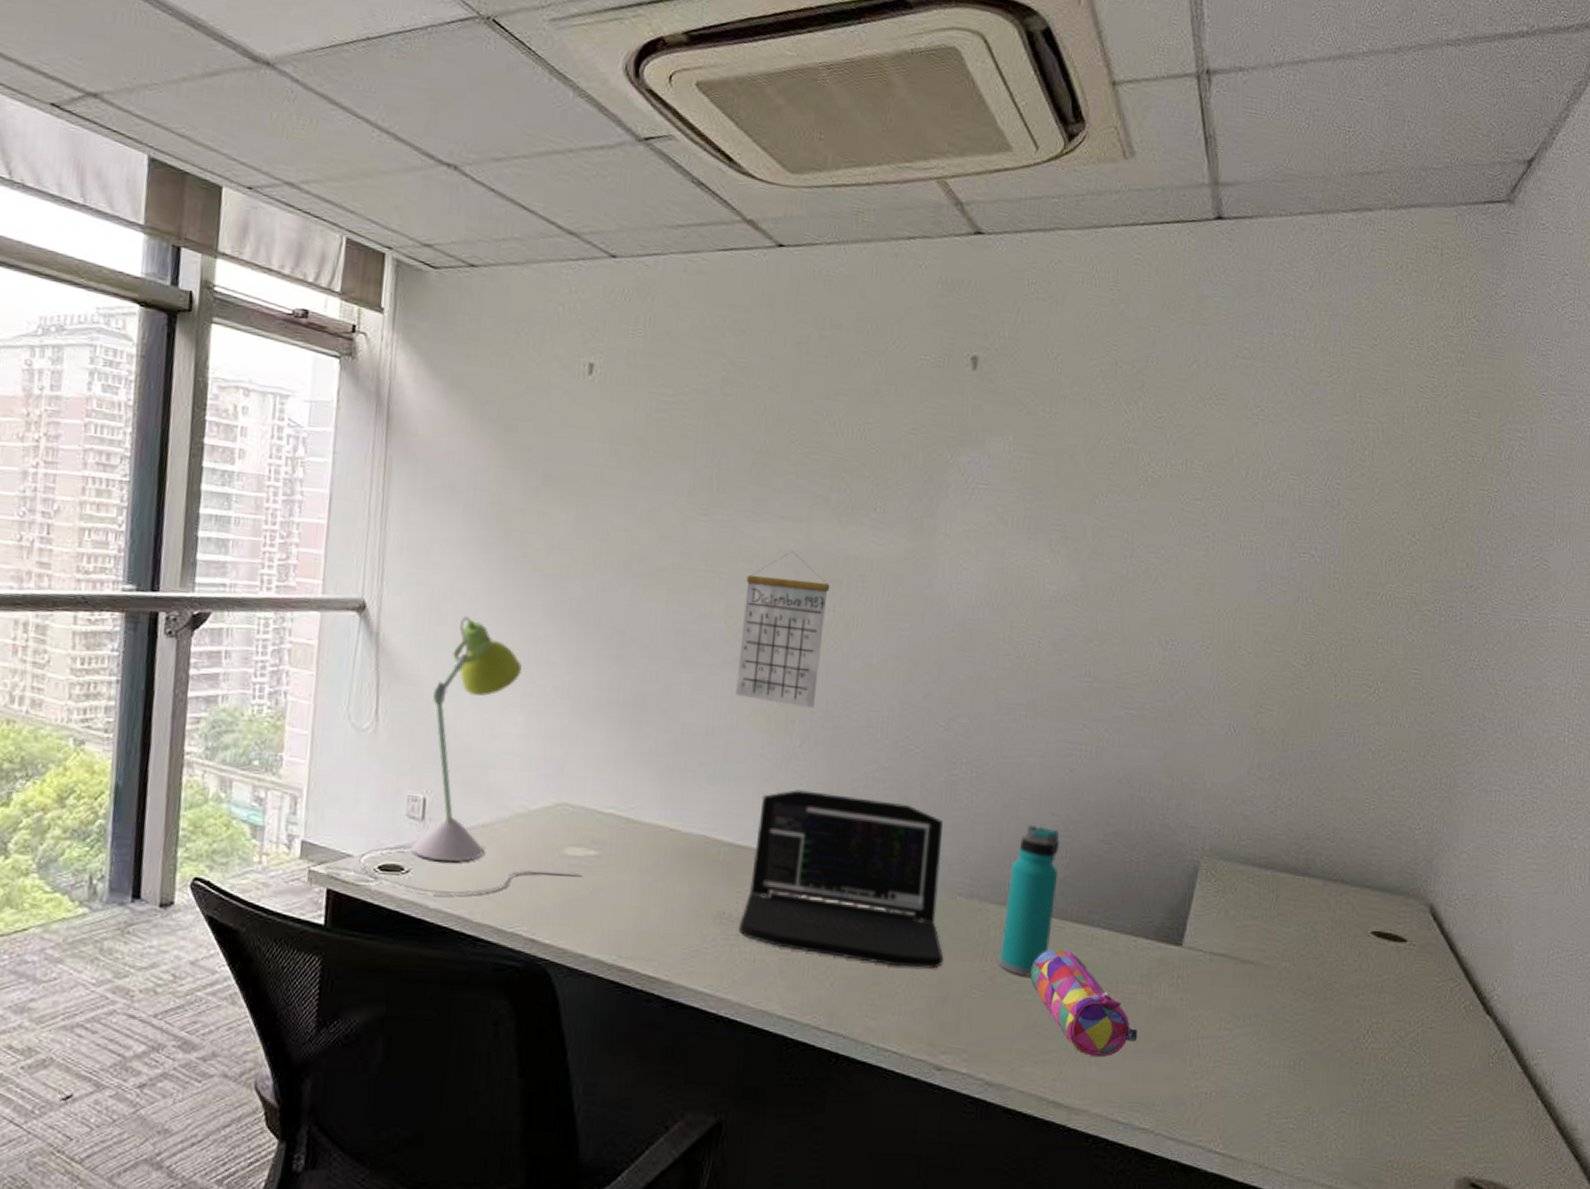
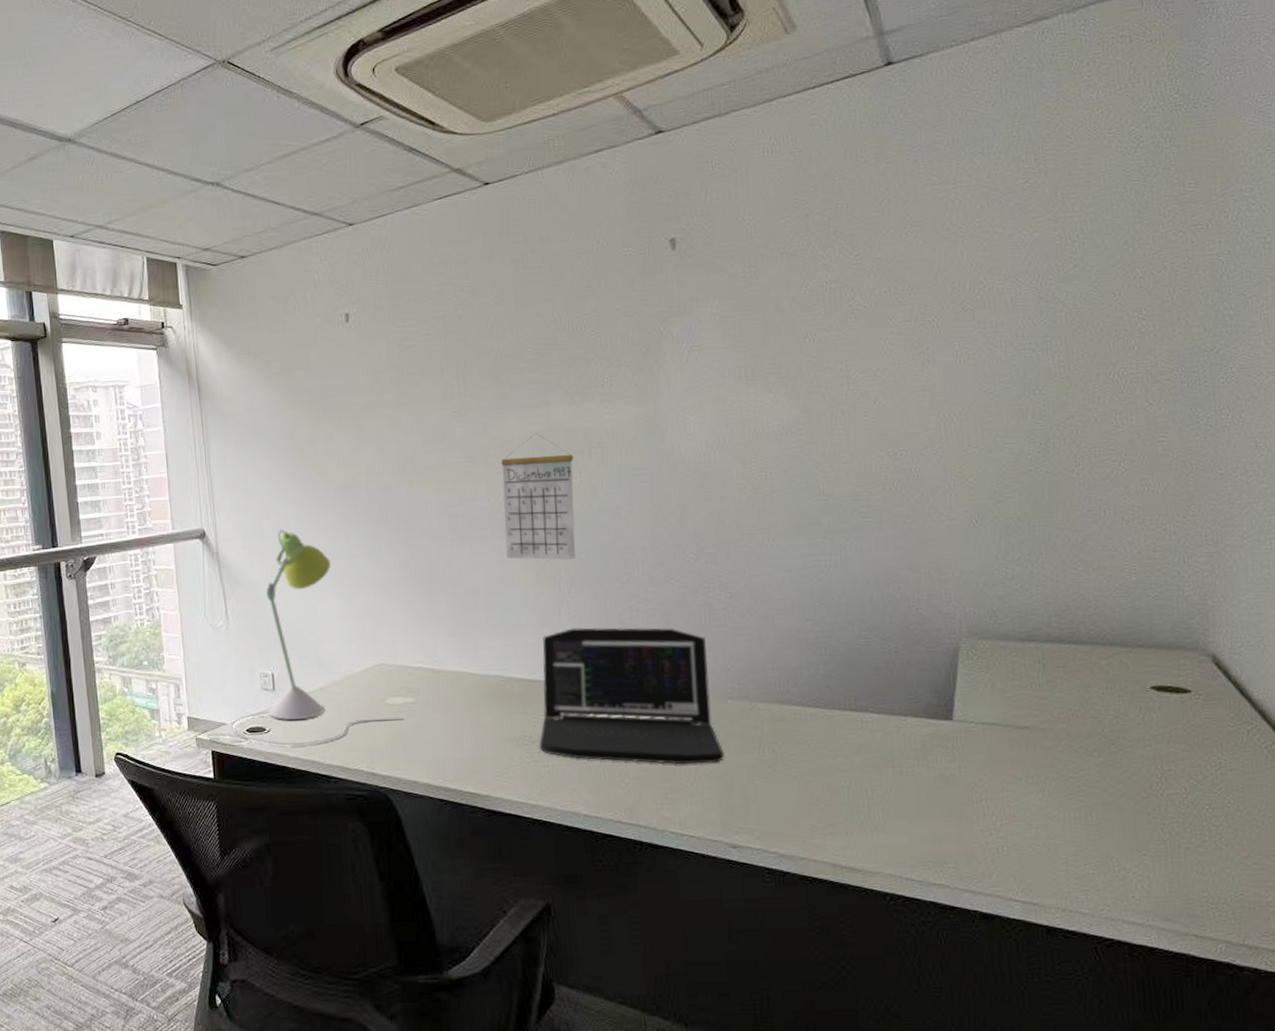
water bottle: present [998,825,1060,977] -> none [774,631,822,762]
pencil case: present [1030,949,1138,1058] -> none [807,735,921,826]

